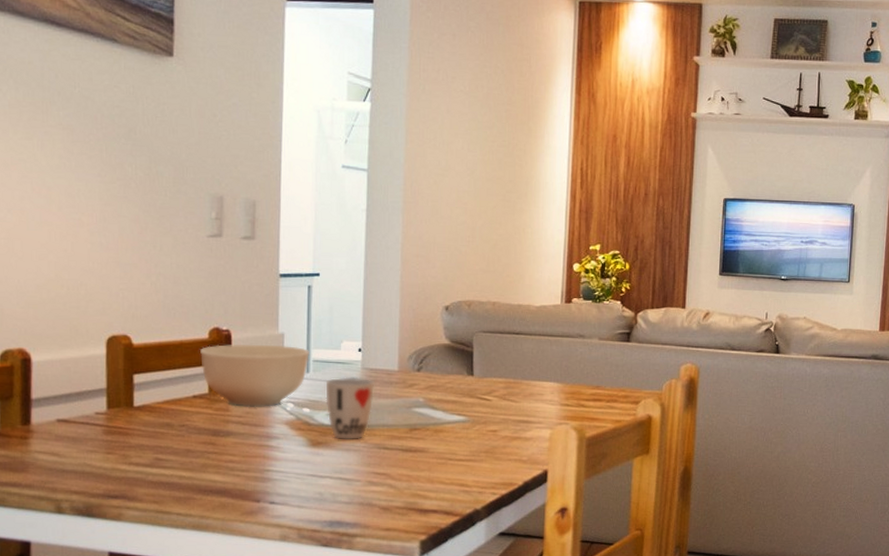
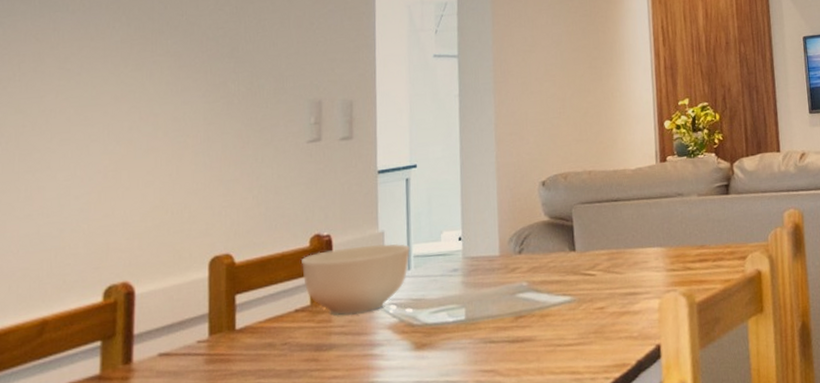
cup: present [325,377,375,439] -> none [427,268,477,338]

